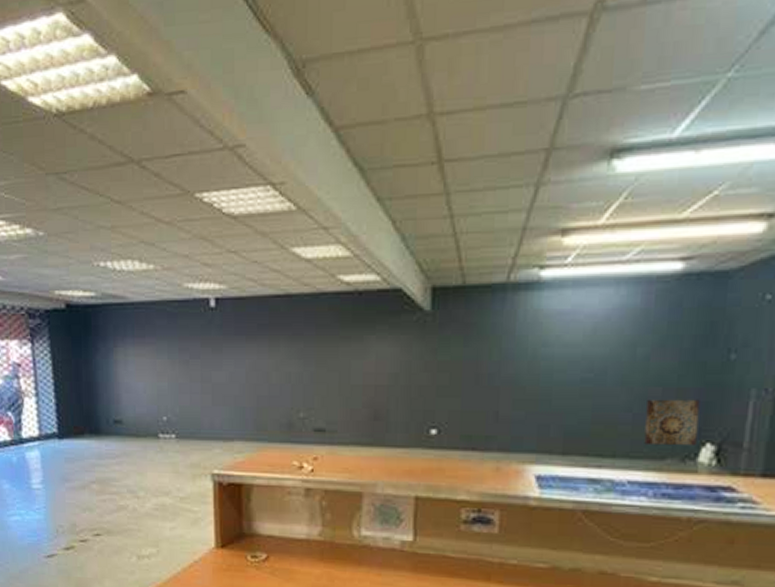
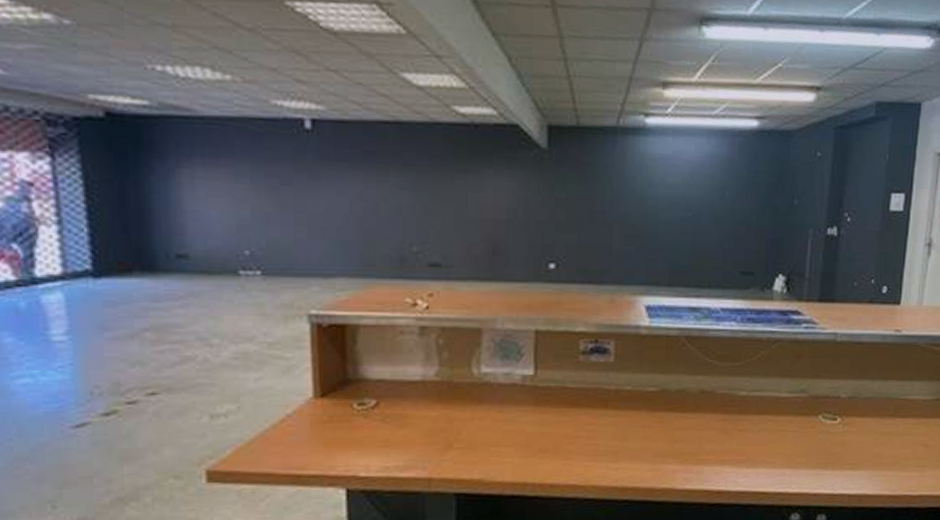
wall art: present [644,399,700,446] -> none [733,236,774,277]

